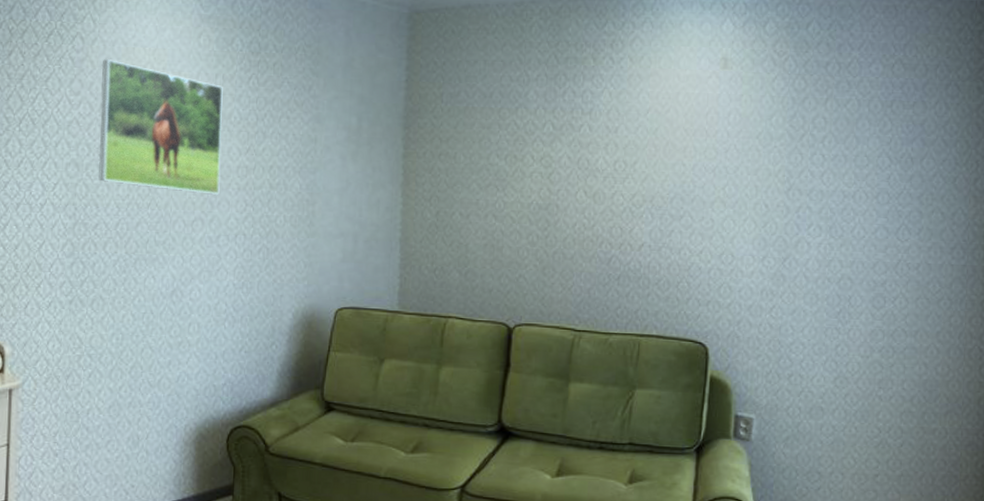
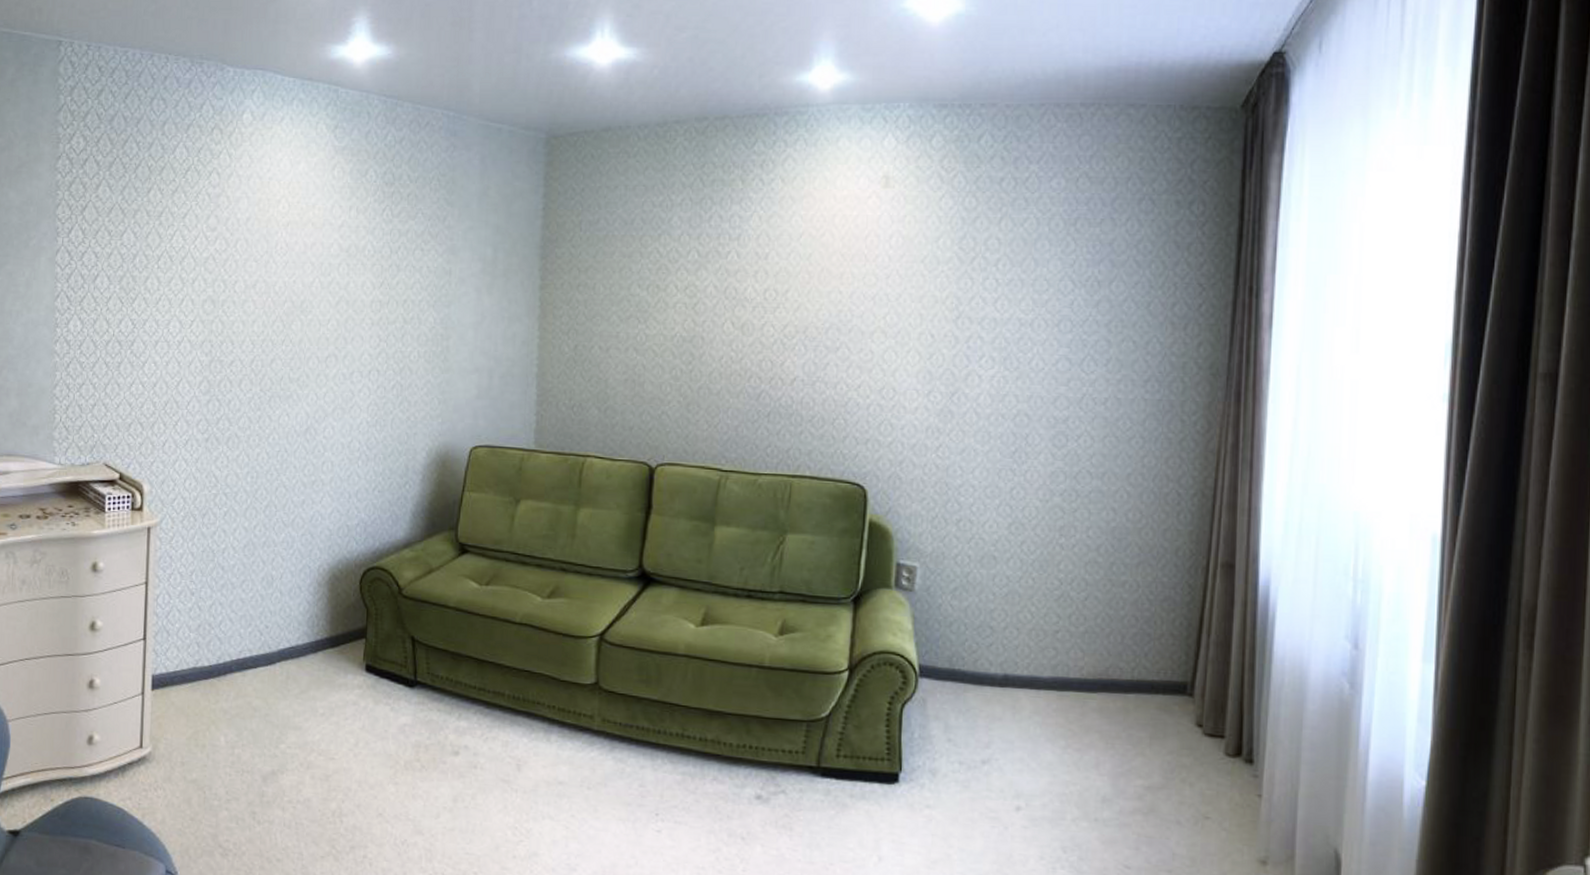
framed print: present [98,58,223,196] -> none [234,193,357,331]

